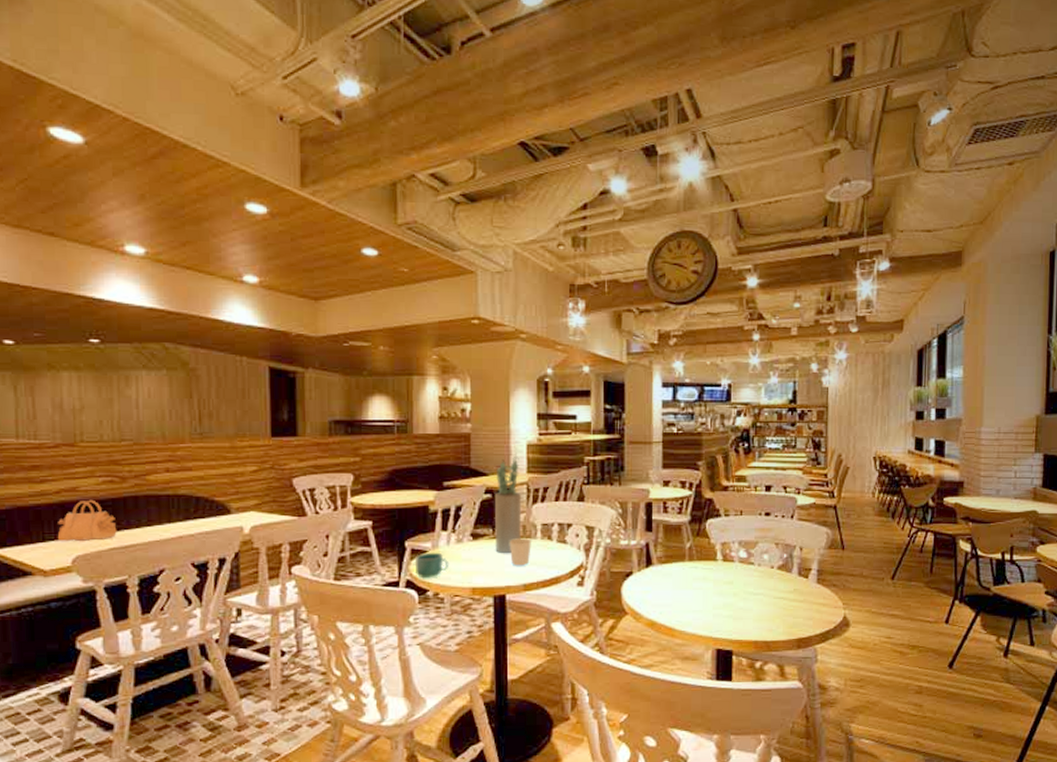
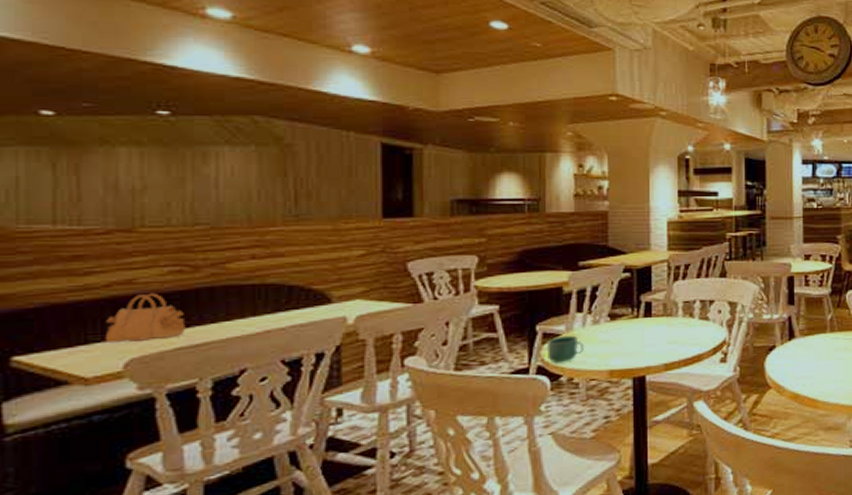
vase: present [494,453,522,554] -> none [633,230,663,334]
dixie cup: present [510,538,531,566] -> none [650,317,672,346]

